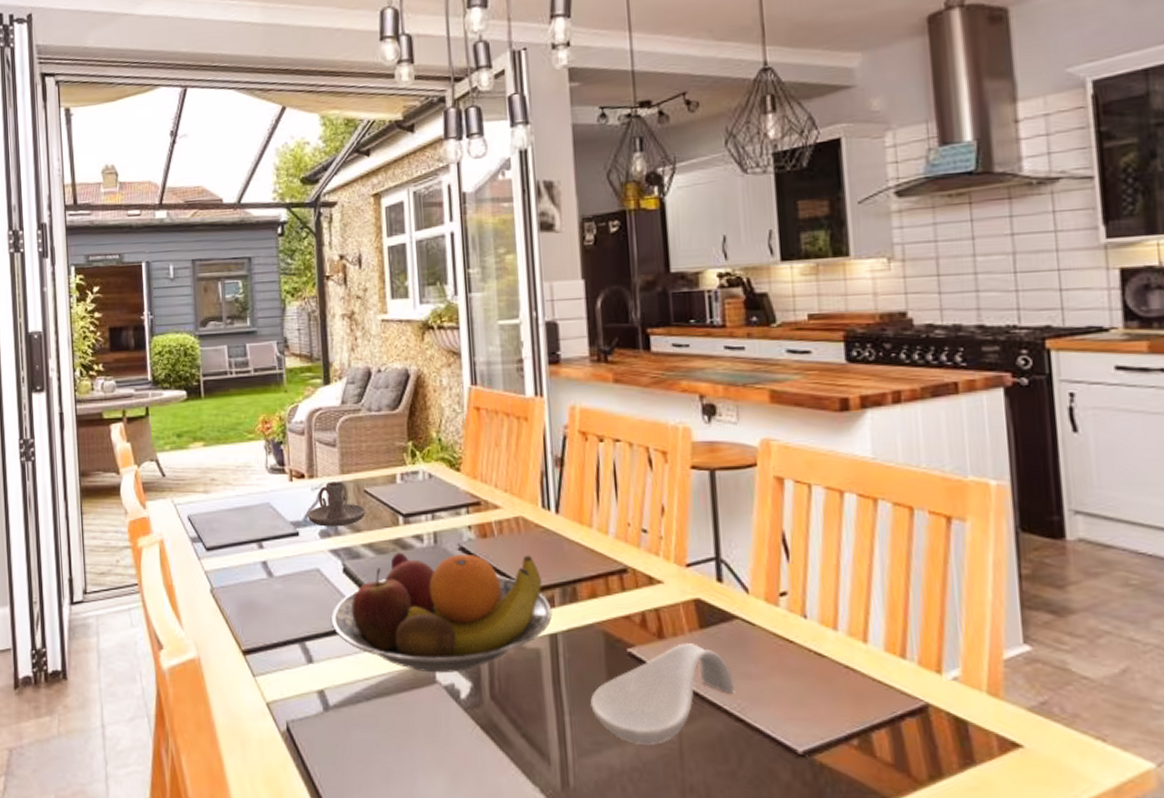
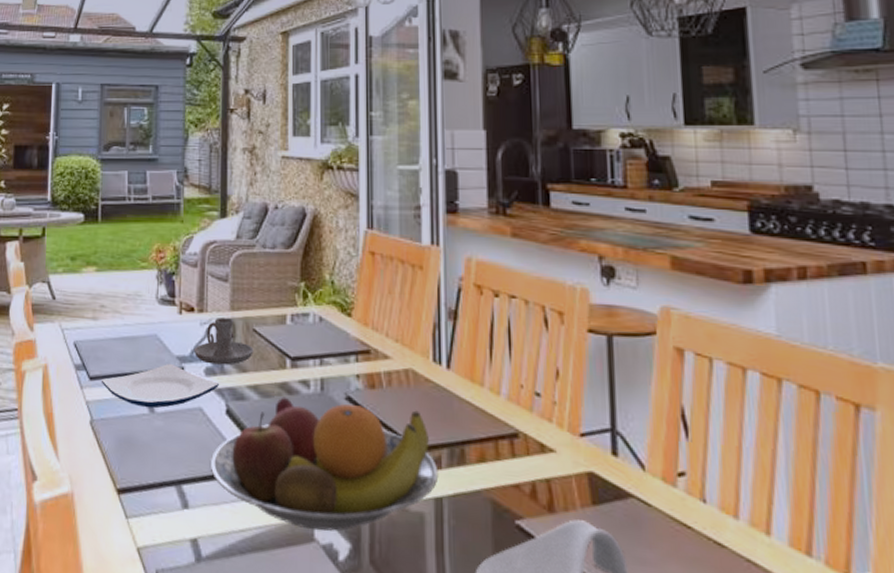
plate: none [217,530,334,573] -> present [101,364,219,409]

